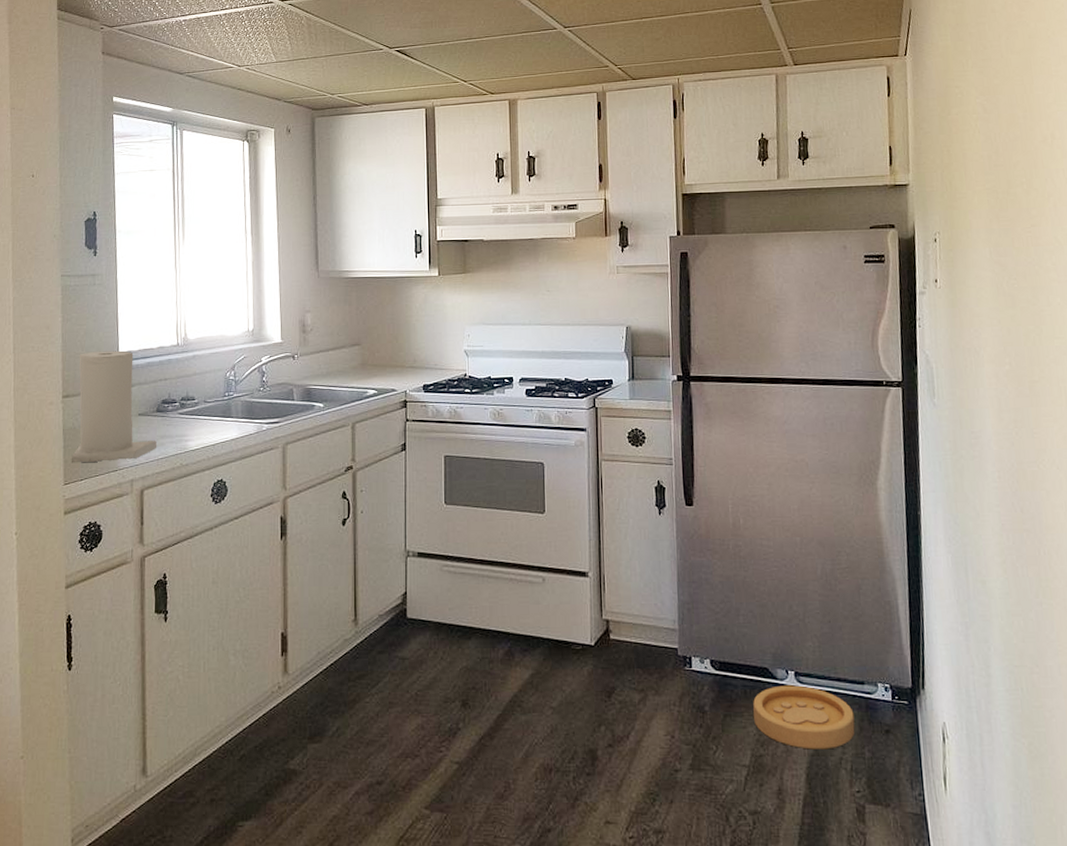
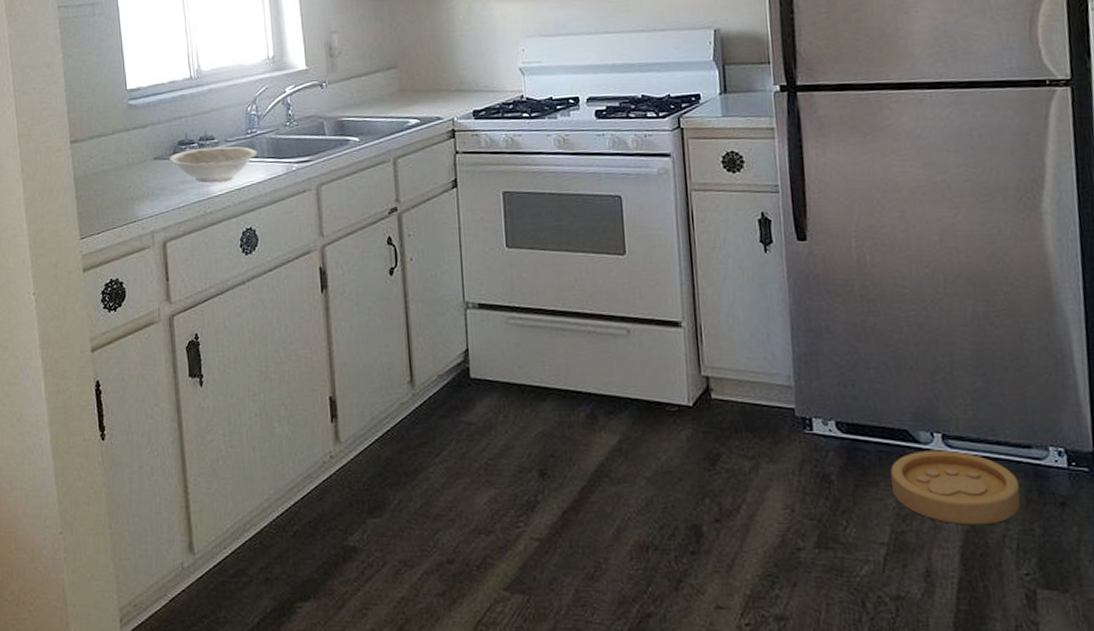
paper towel: present [72,350,157,463] -> none [84,87,177,215]
bowl: none [152,406,233,439] -> present [169,146,258,184]

